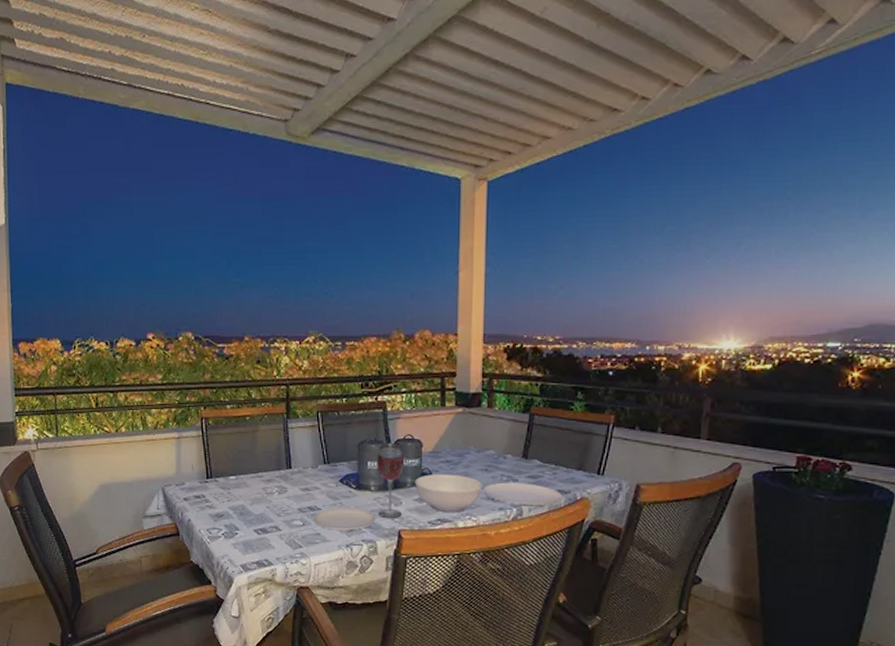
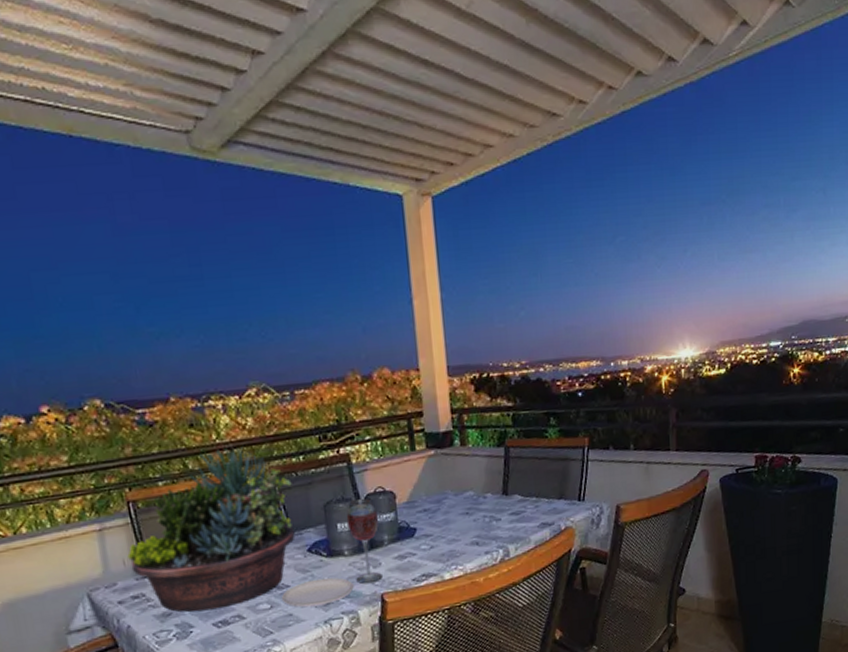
succulent planter: none [196,384,334,518] -> present [127,446,296,612]
bowl: present [415,473,482,512] -> none [392,523,465,566]
plate: present [484,482,563,505] -> none [467,520,548,545]

